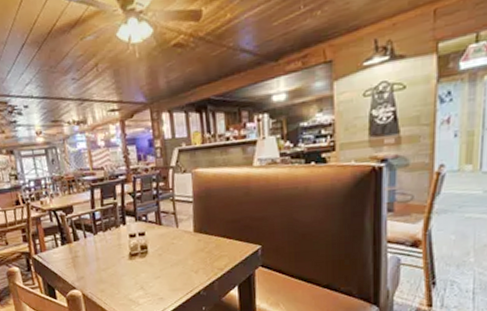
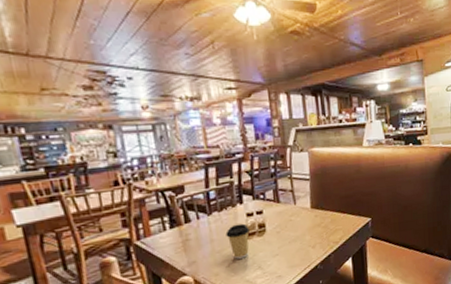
coffee cup: none [110,244,132,278] -> present [225,223,250,259]

